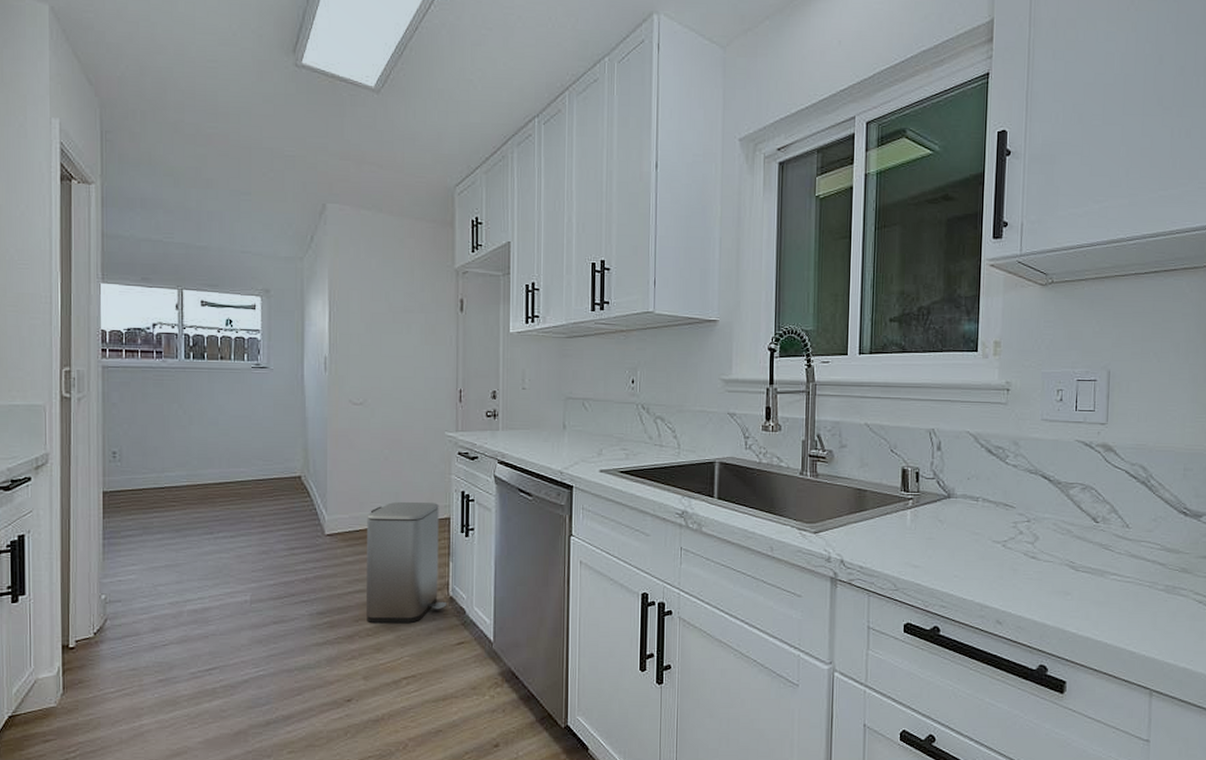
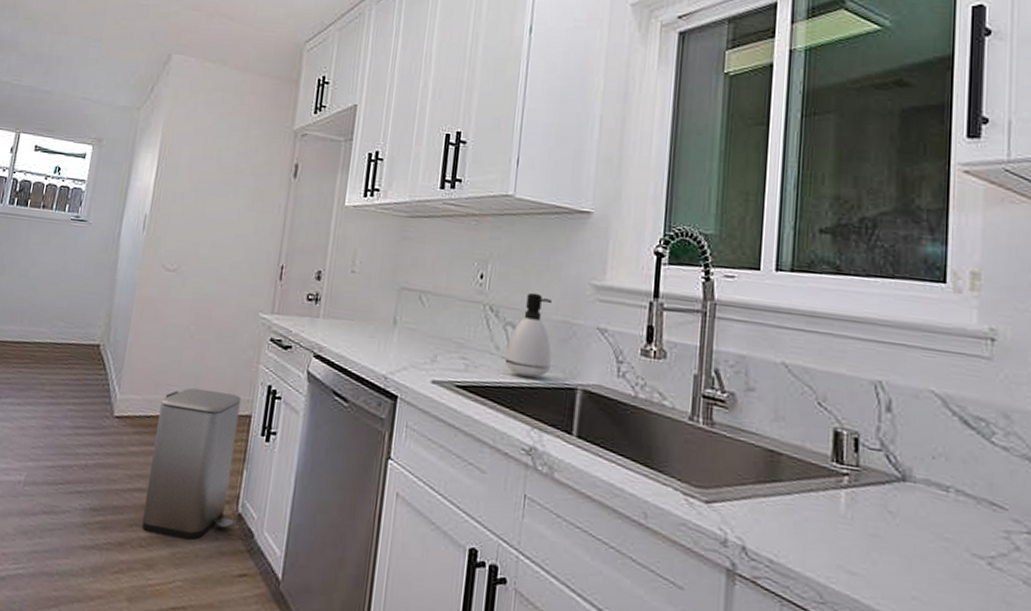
soap dispenser: none [657,390,693,457] -> present [504,292,552,378]

